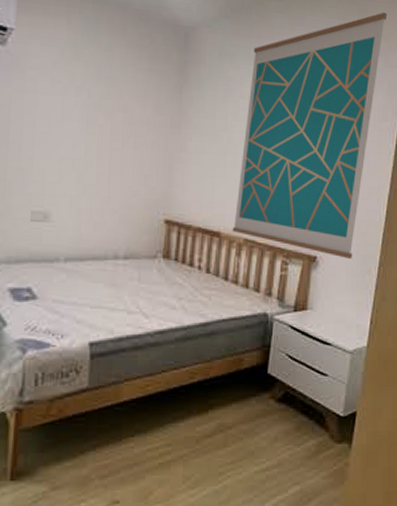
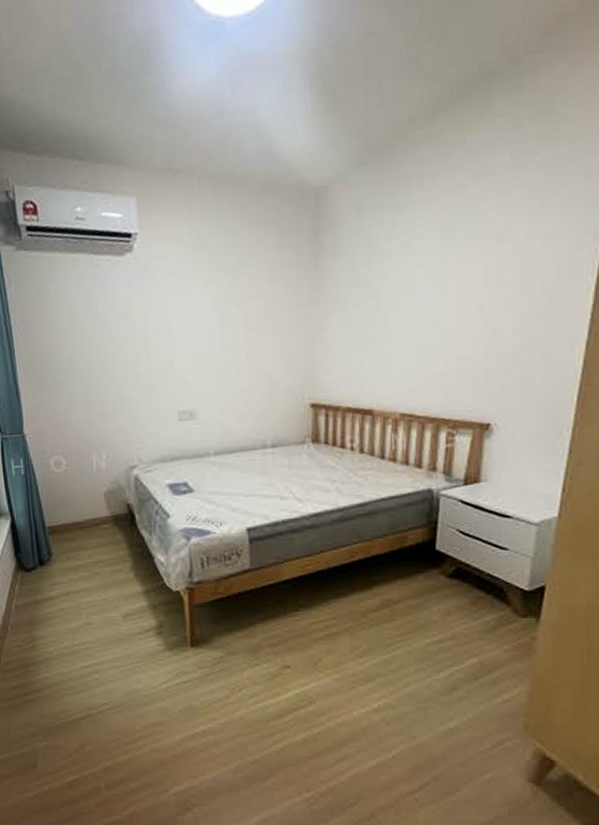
wall art: present [232,12,388,259] -> none [386,102,585,422]

